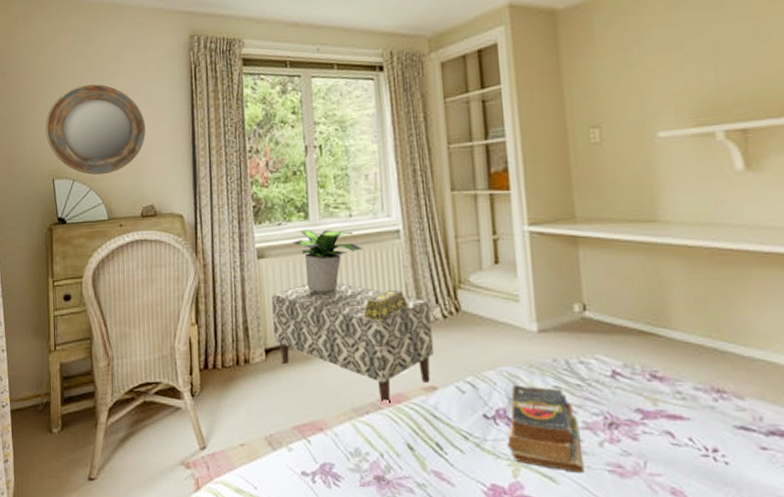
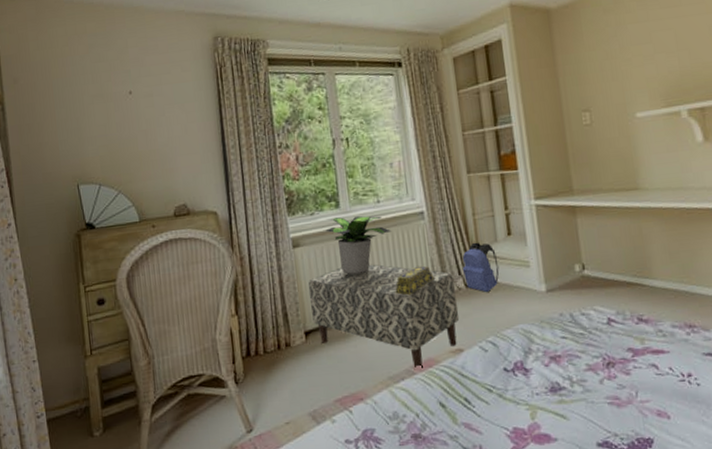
home mirror: present [46,84,146,175] -> none [65,87,174,179]
backpack: none [440,268,483,327] -> present [462,242,499,293]
book: present [507,384,585,473] -> none [525,338,589,409]

